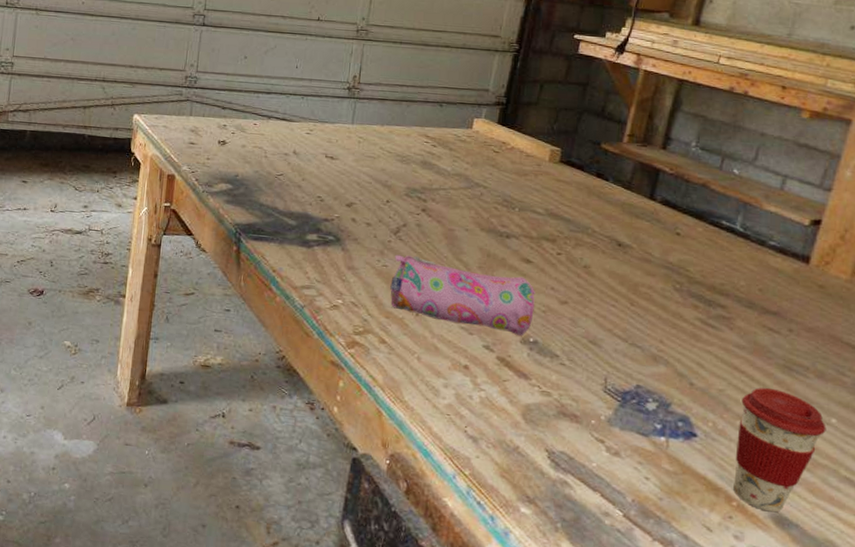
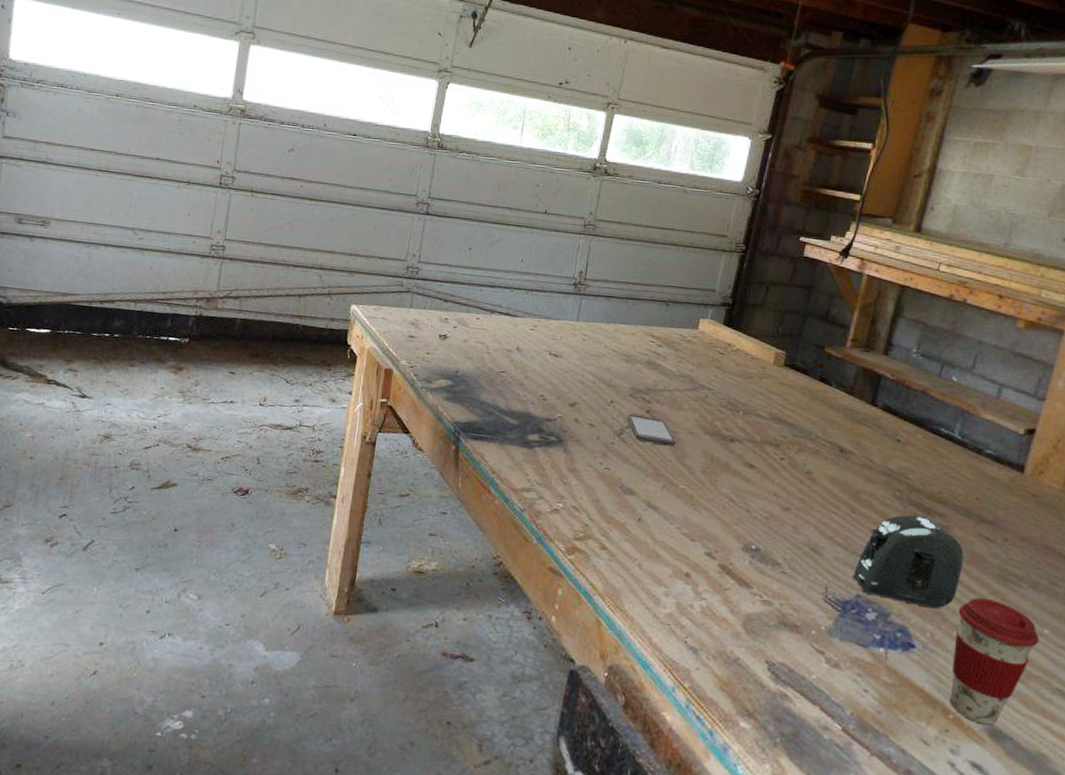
pencil case: present [390,254,535,337] -> none [612,457,758,544]
smartphone: none [403,213,452,244] -> present [627,414,676,447]
tape measure: none [632,307,747,399] -> present [853,515,964,609]

